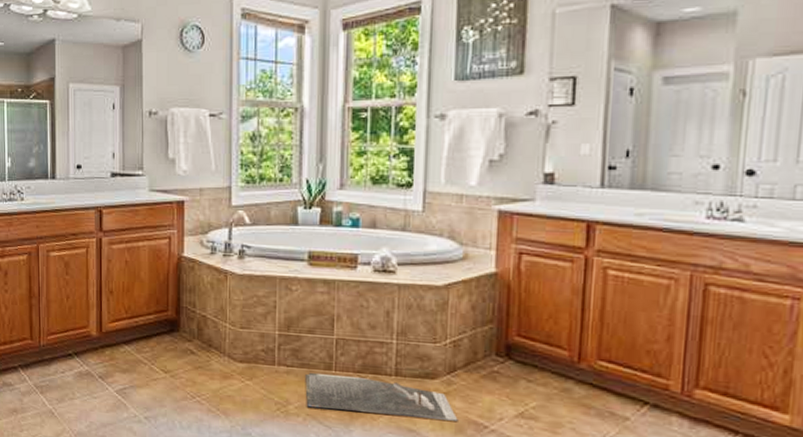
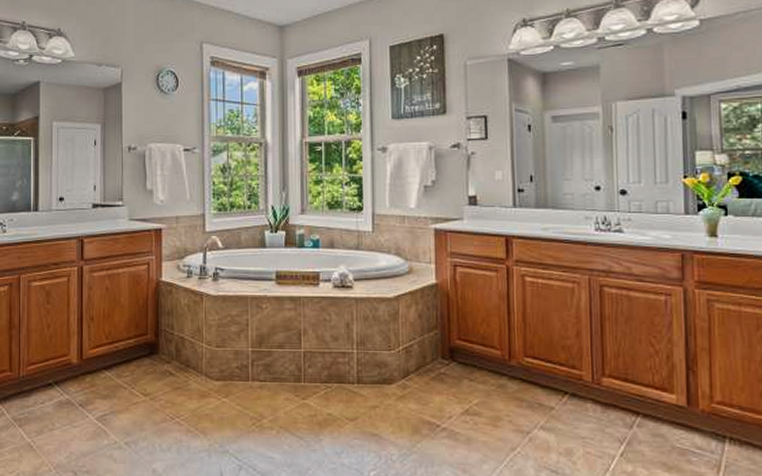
bath mat: present [305,372,458,421] -> none [277,385,414,422]

